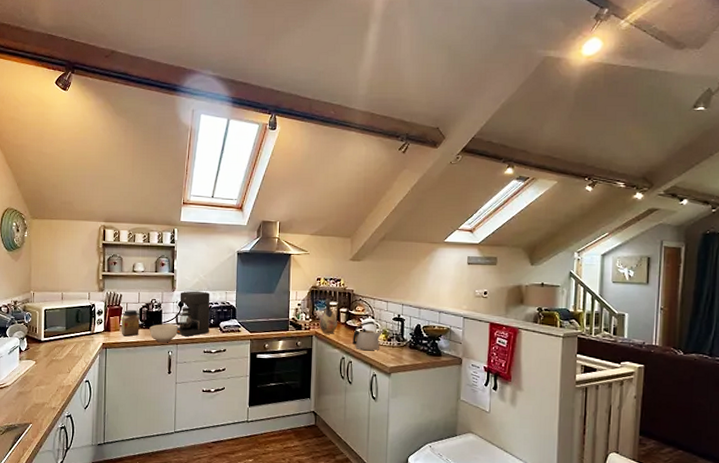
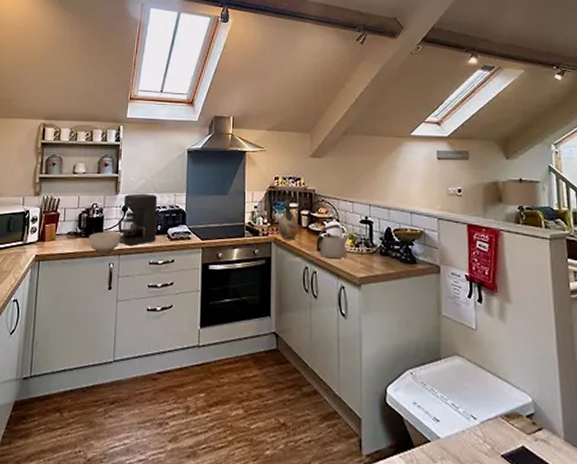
jar: present [121,309,140,337] -> none [57,215,79,247]

